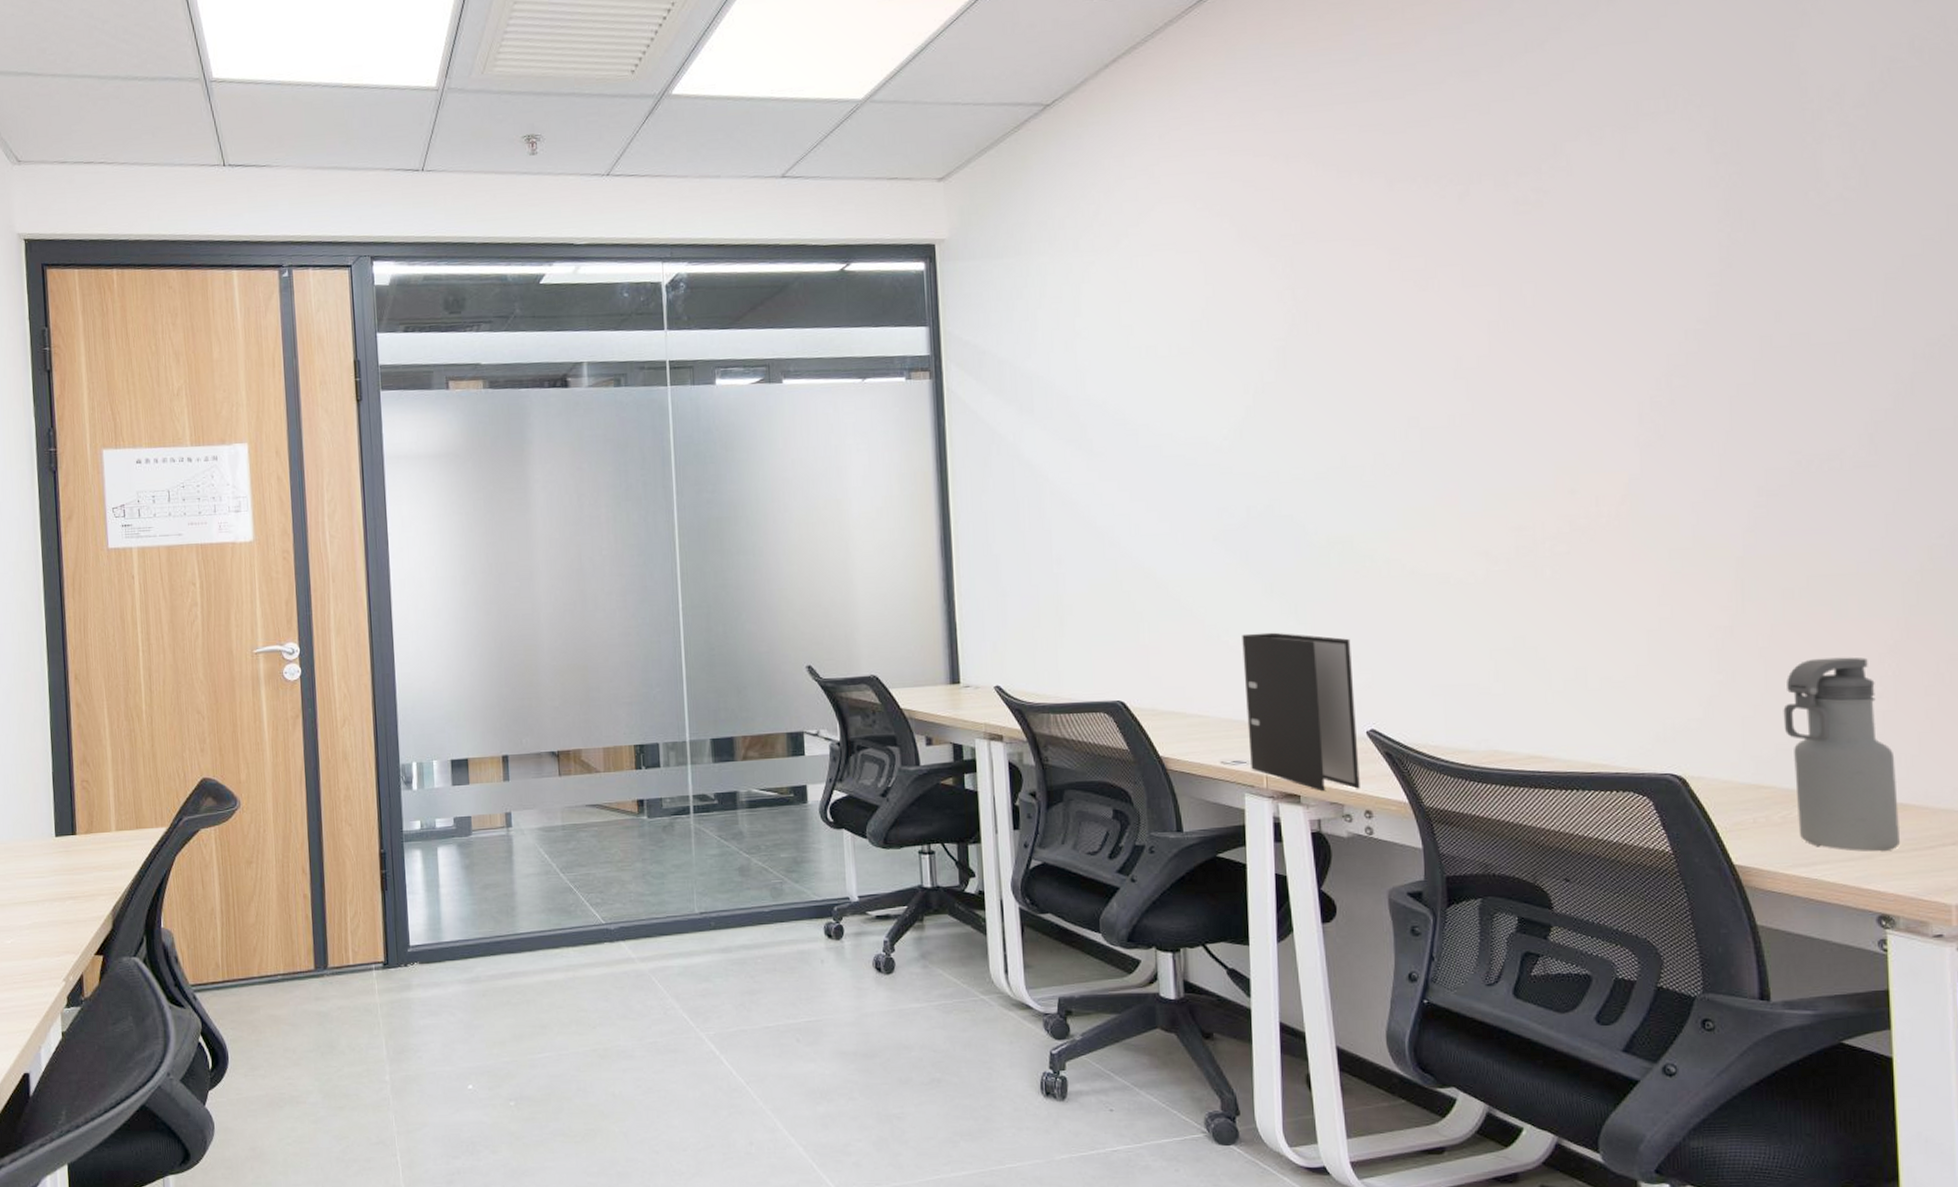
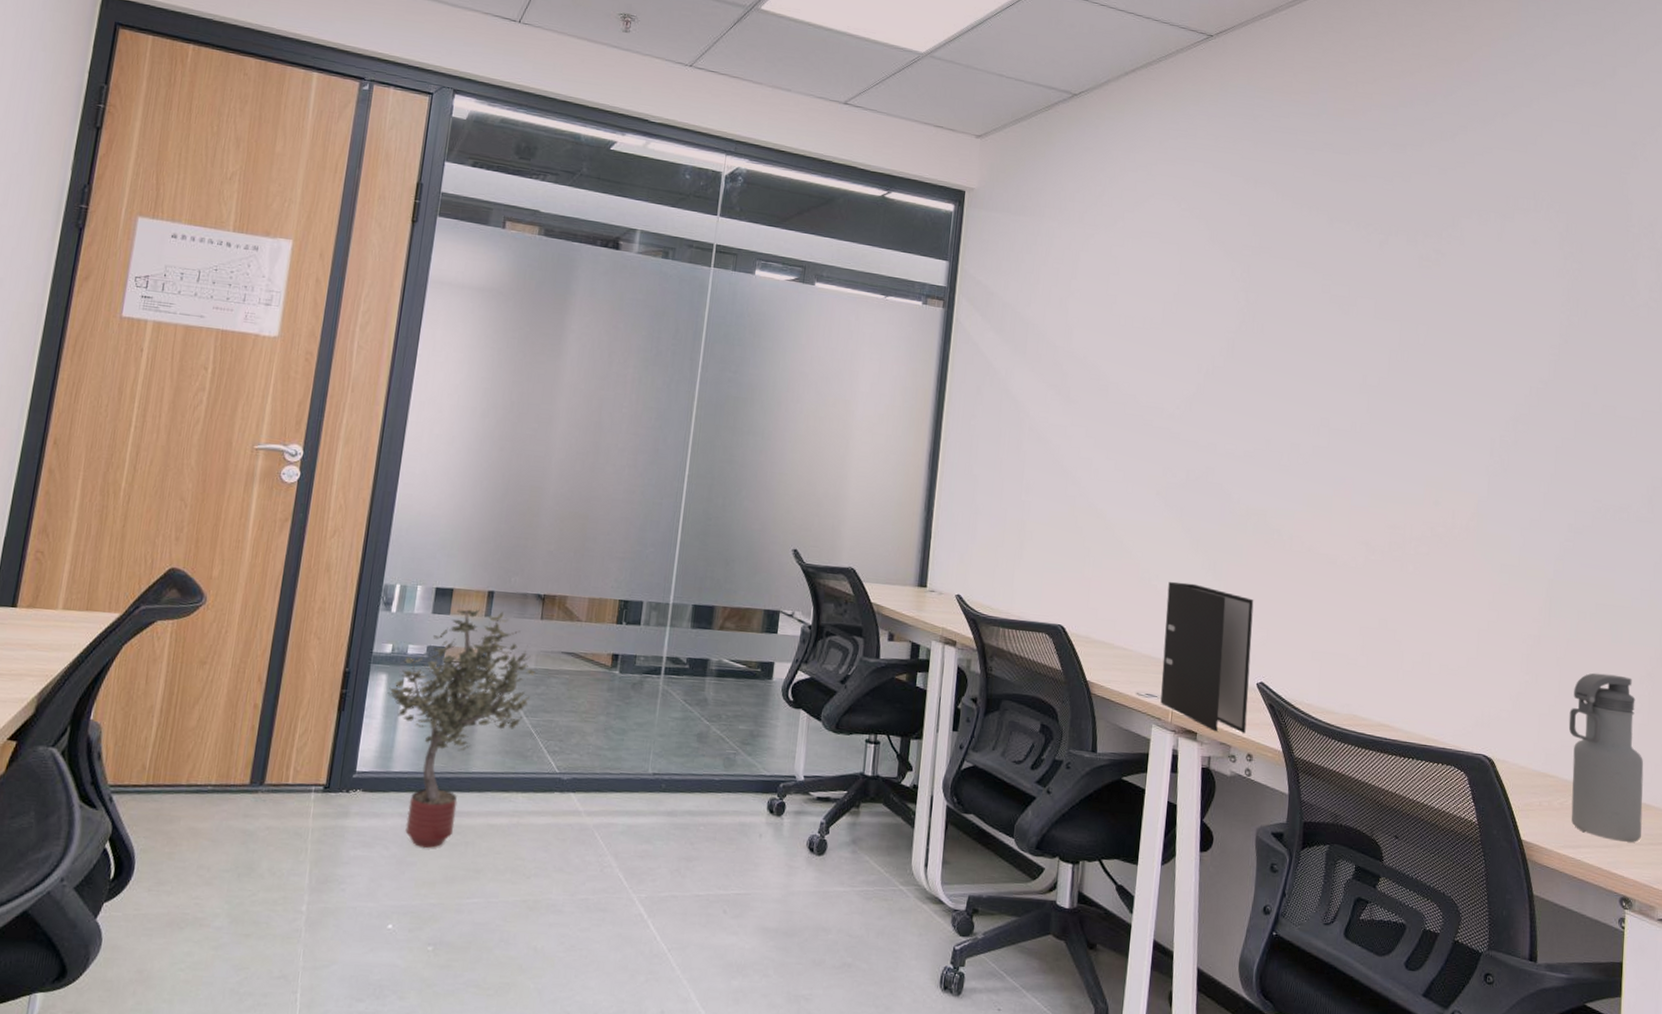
potted tree: none [424,774,563,1011] -> present [387,608,535,849]

